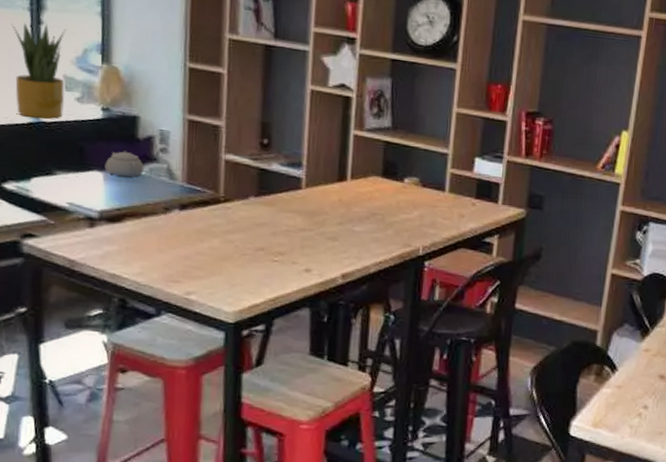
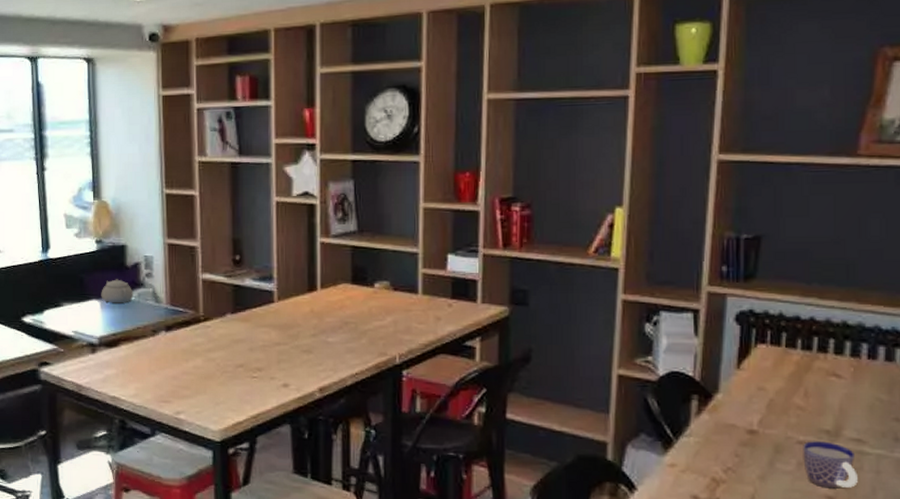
planter: present [11,23,66,119] -> none [22,170,65,255]

